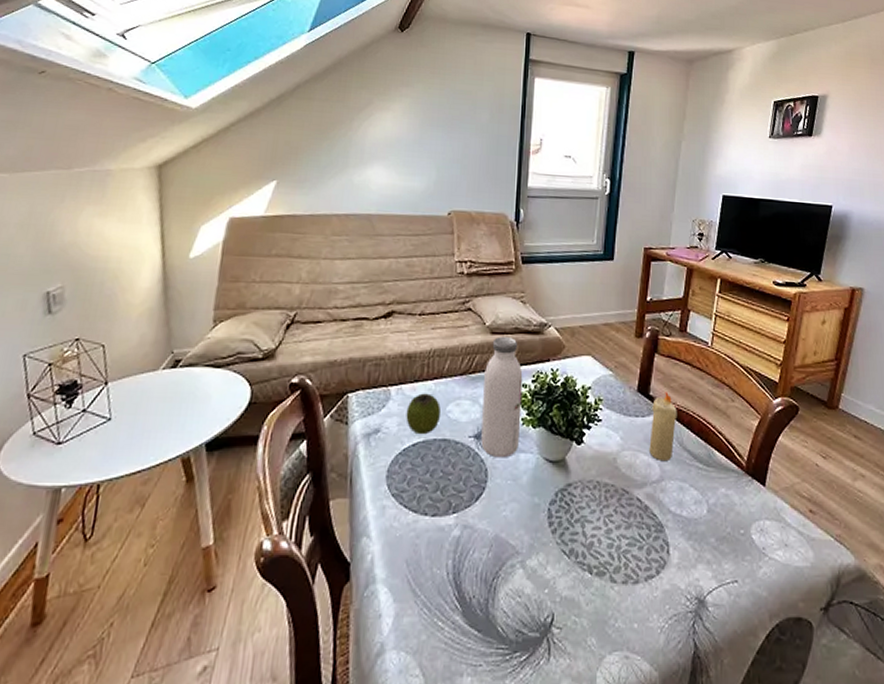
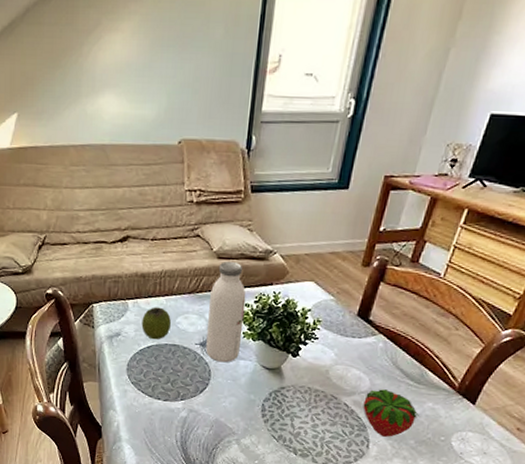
candle: present [649,392,678,462] -> none [361,318,396,377]
fruit: none [657,476,716,537] -> present [363,389,420,437]

